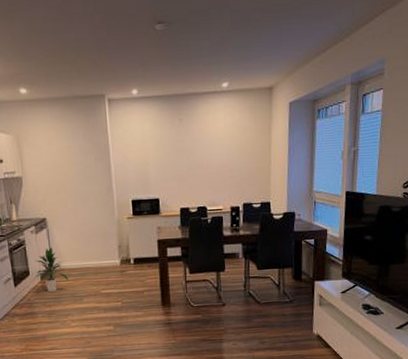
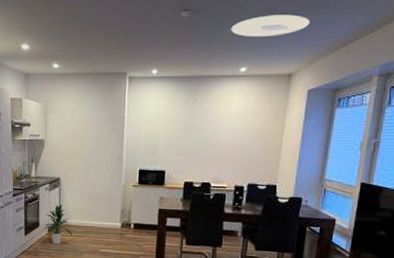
ceiling light: none [208,25,284,50] -> present [231,14,311,37]

